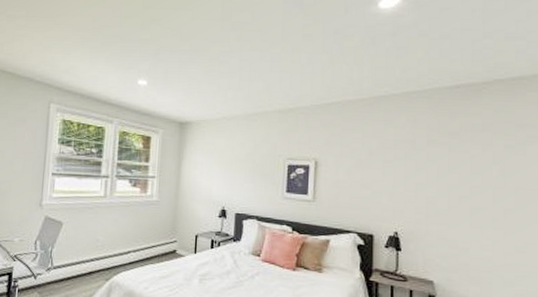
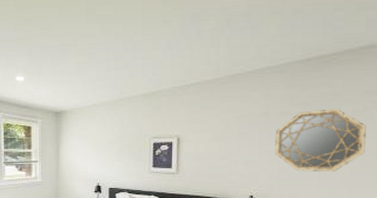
home mirror: none [422,141,519,210] -> present [275,108,366,172]

